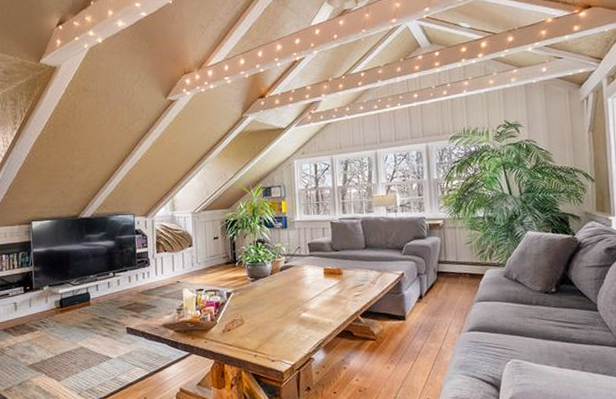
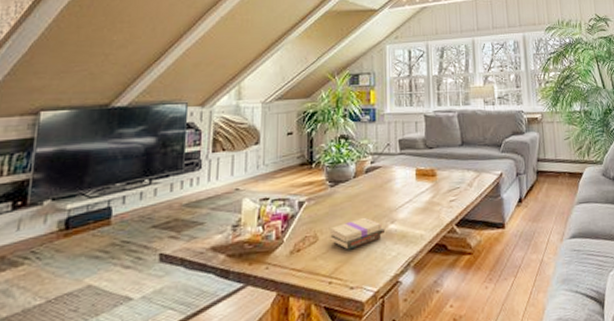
books: none [252,306,298,332] -> present [329,217,384,250]

